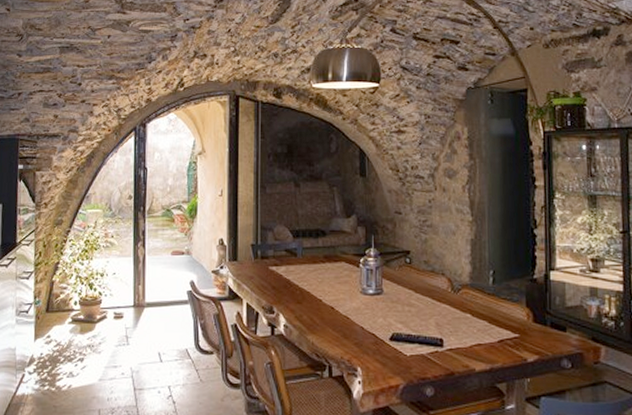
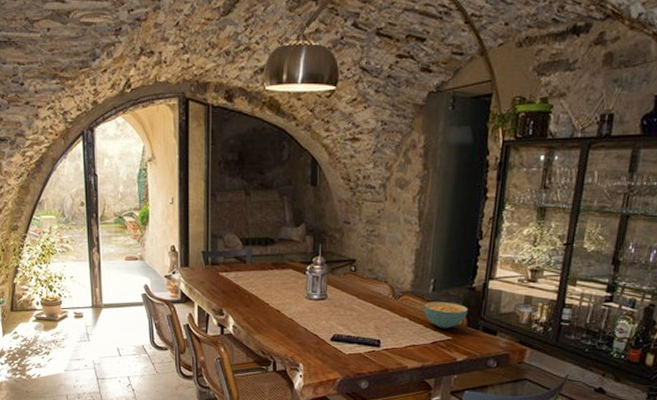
cereal bowl: none [485,295,533,326] -> present [423,302,469,329]

